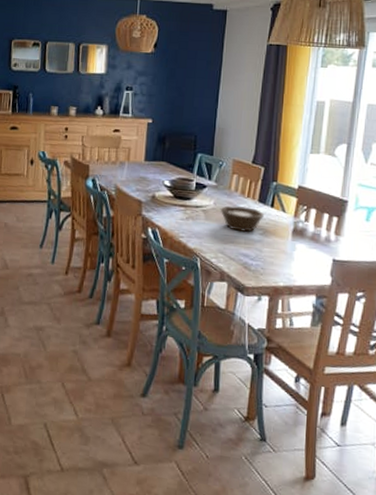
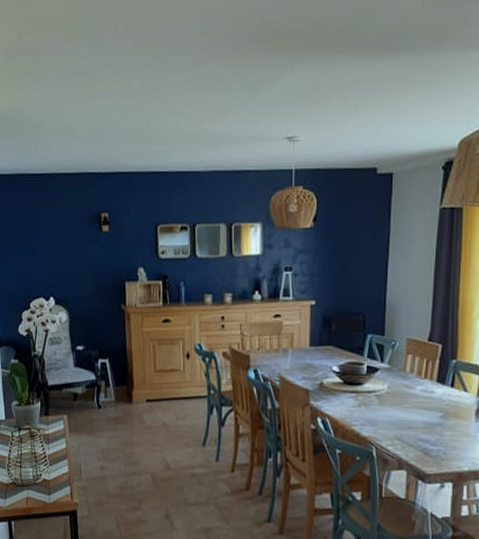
bowl: present [220,205,265,232] -> none [395,388,445,415]

